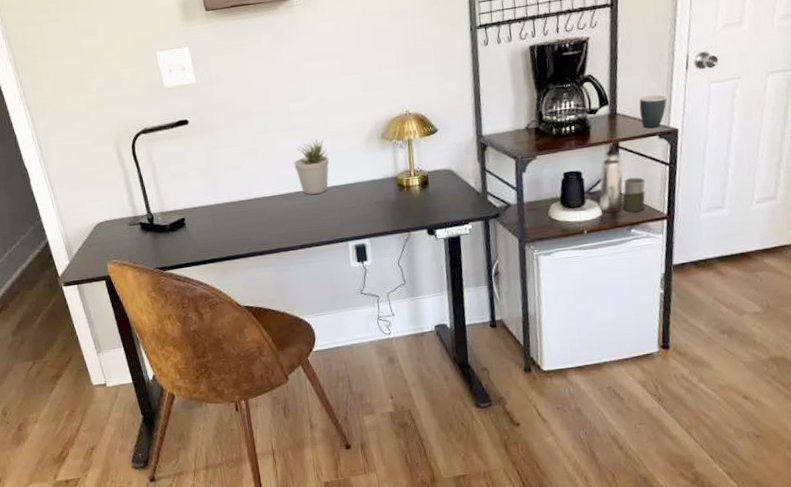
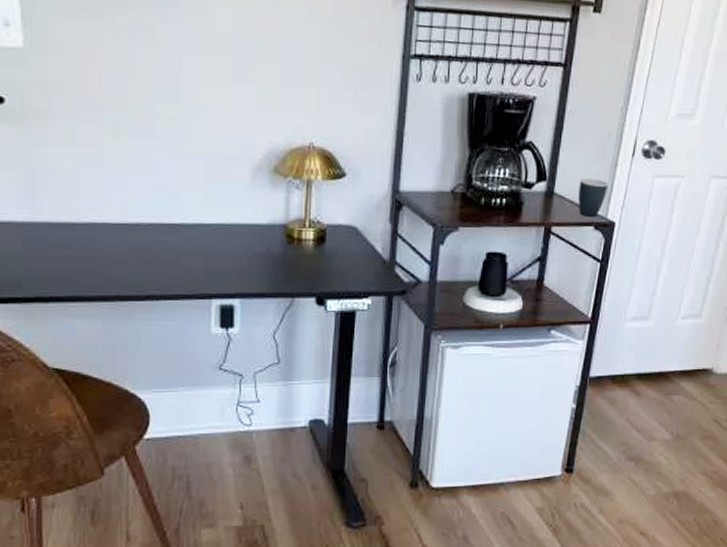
potted plant: present [294,138,329,195] -> none [151,157,201,230]
water bottle: present [599,144,623,214] -> none [521,227,553,308]
cup: present [622,177,646,213] -> none [546,270,573,312]

